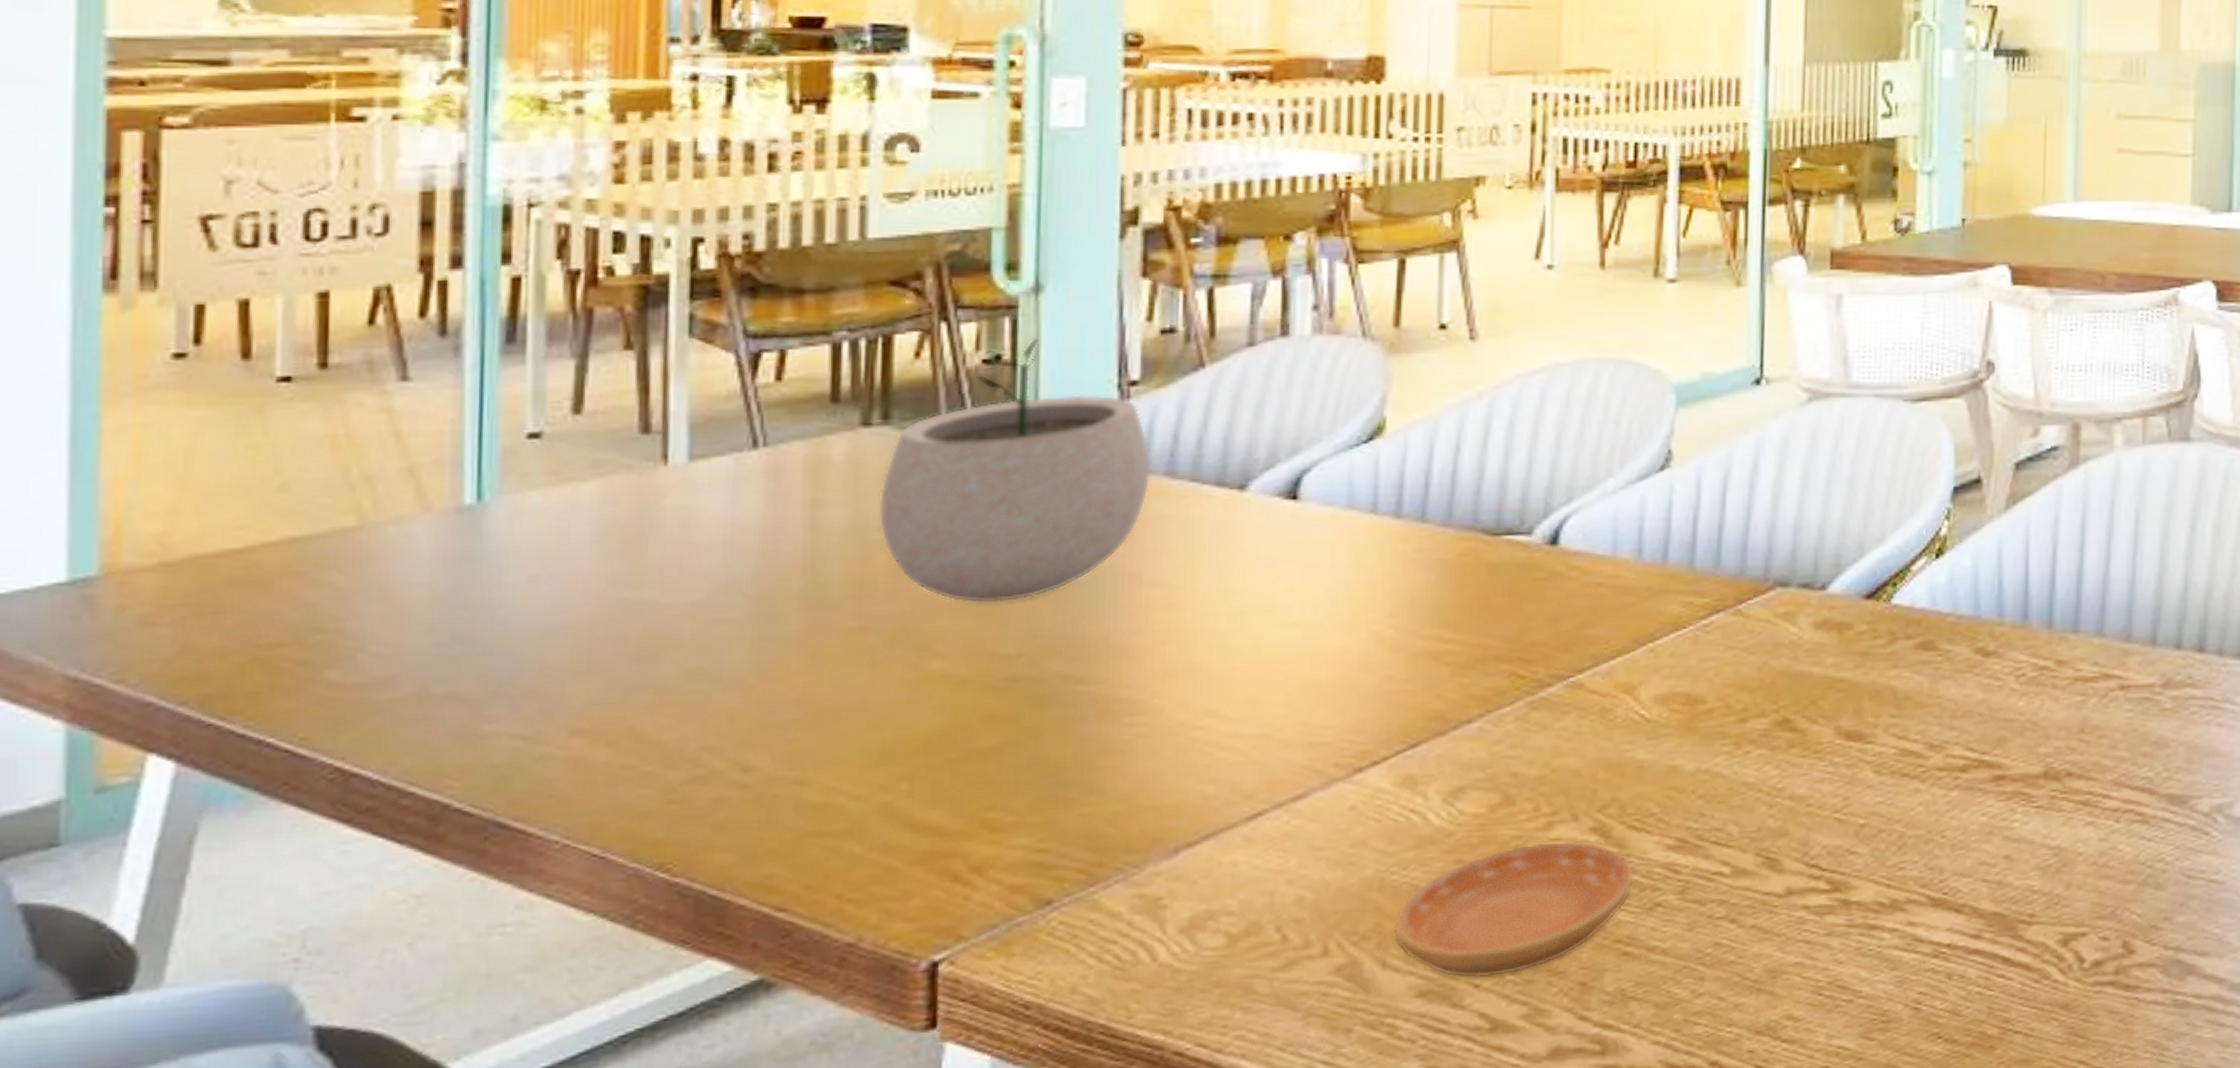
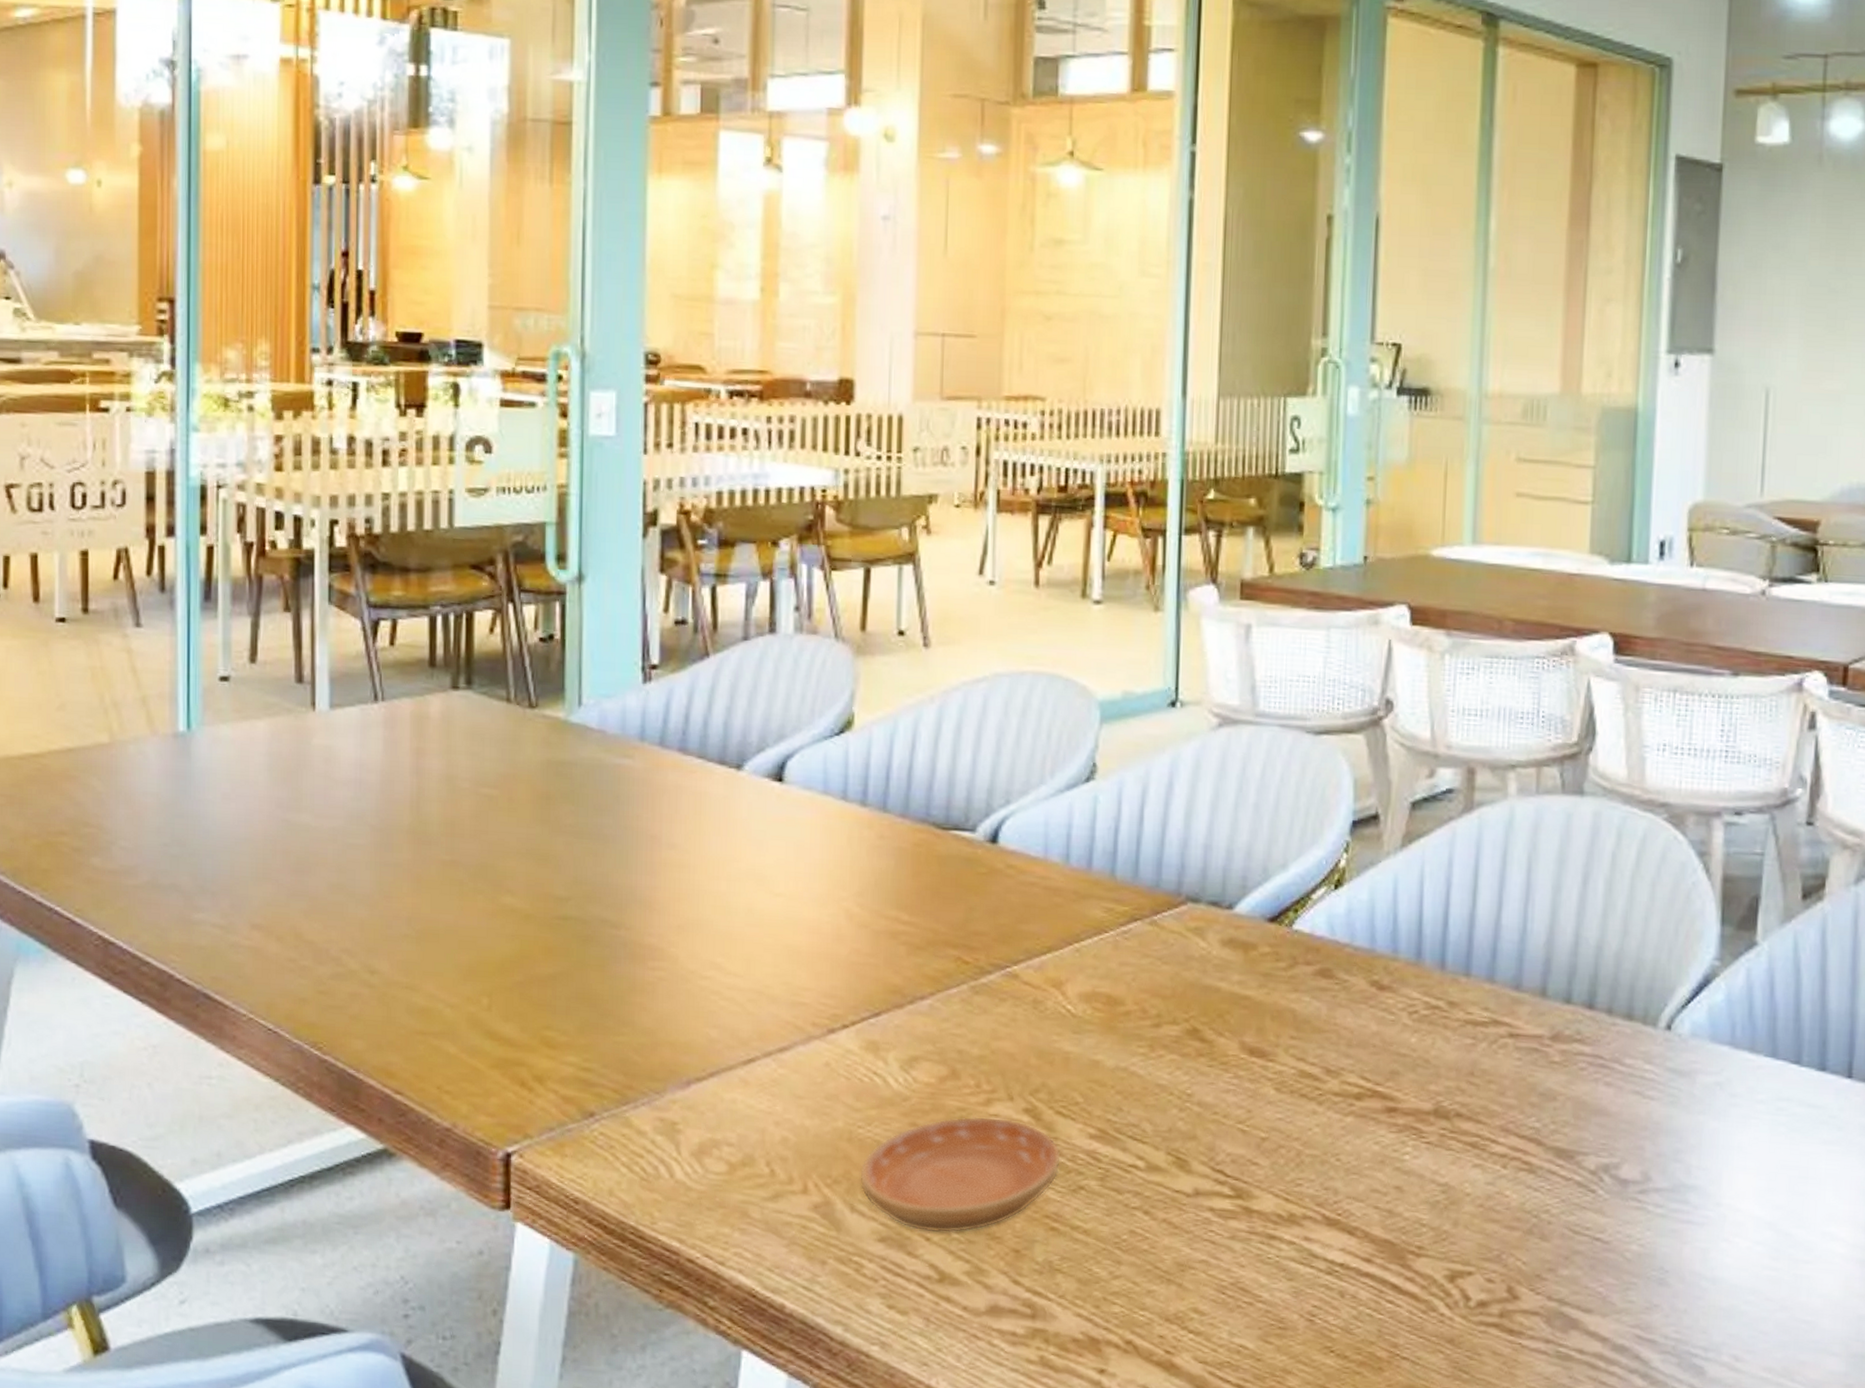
plant pot: present [878,338,1152,603] -> none [464,621,668,851]

